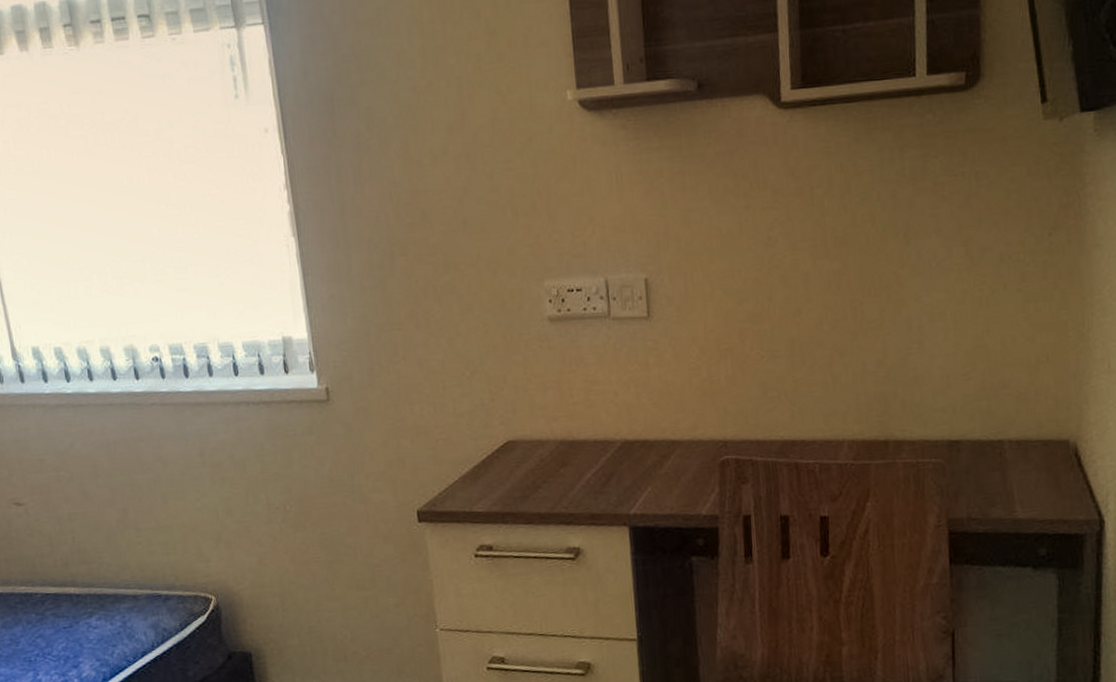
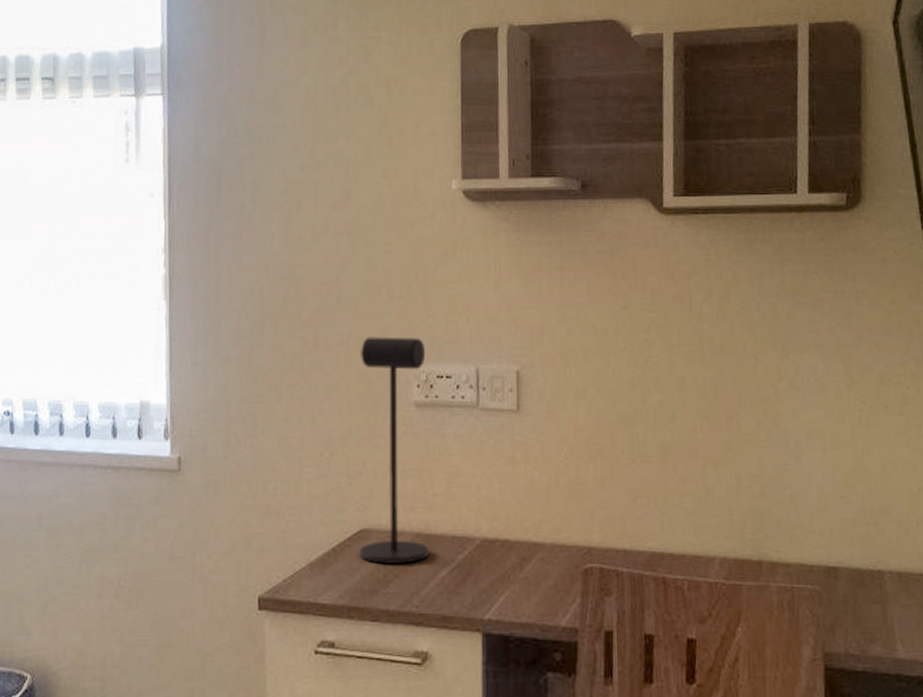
desk lamp: none [490,253,575,472] -> present [360,337,430,565]

